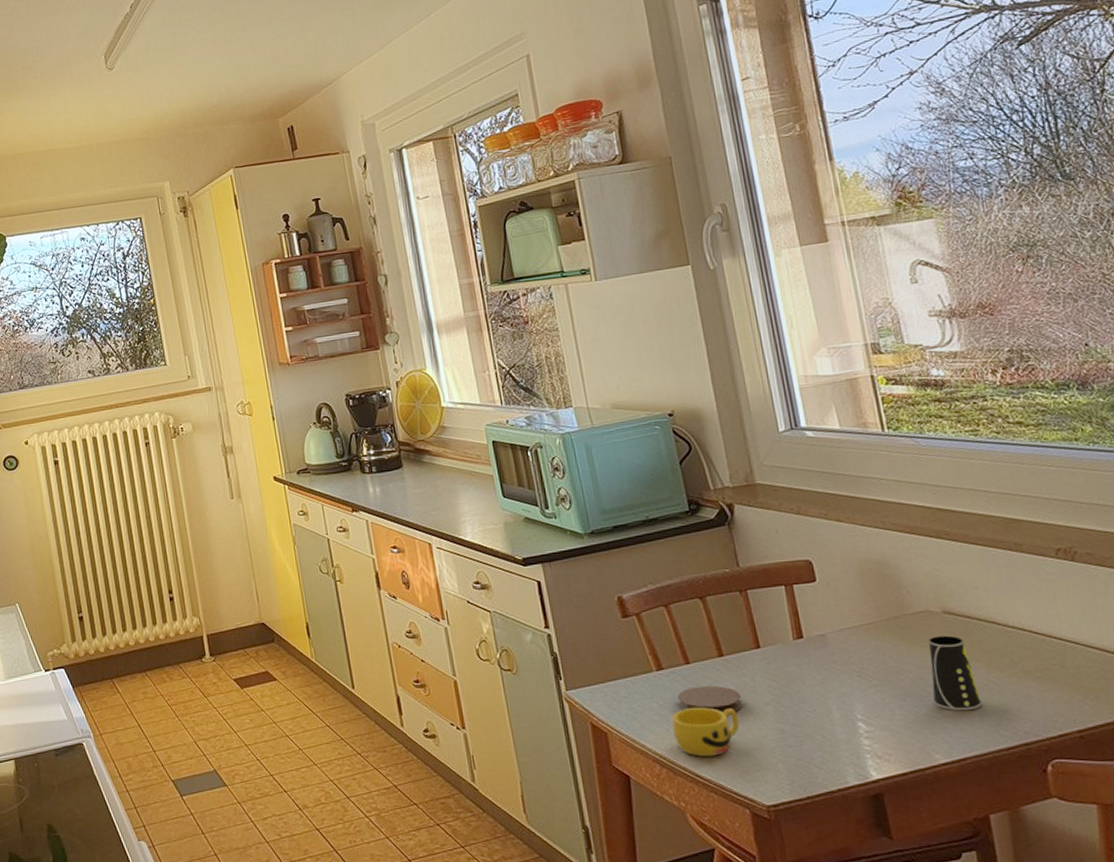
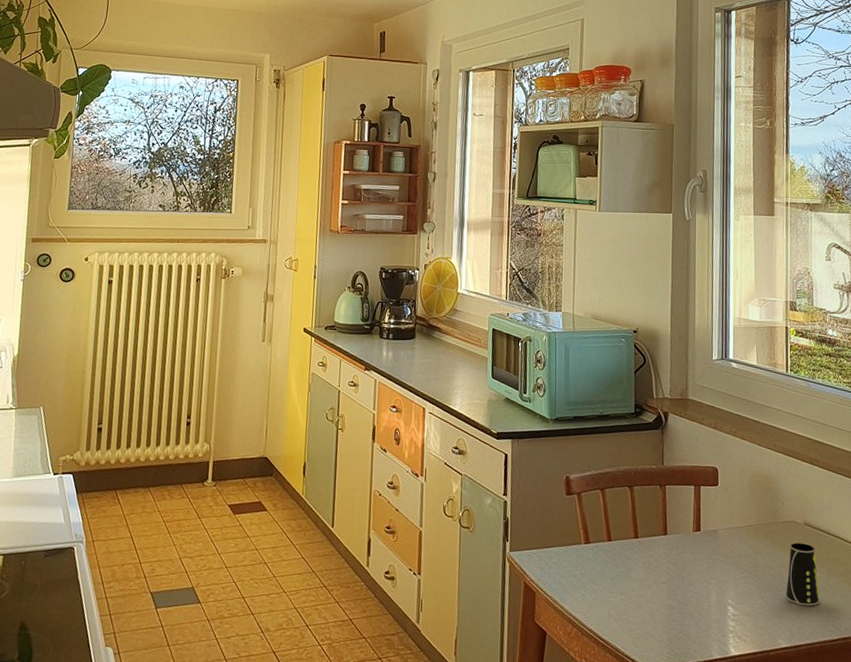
cup: present [672,707,739,757] -> none [587,579,640,622]
coaster: present [678,685,743,713] -> none [596,561,646,586]

